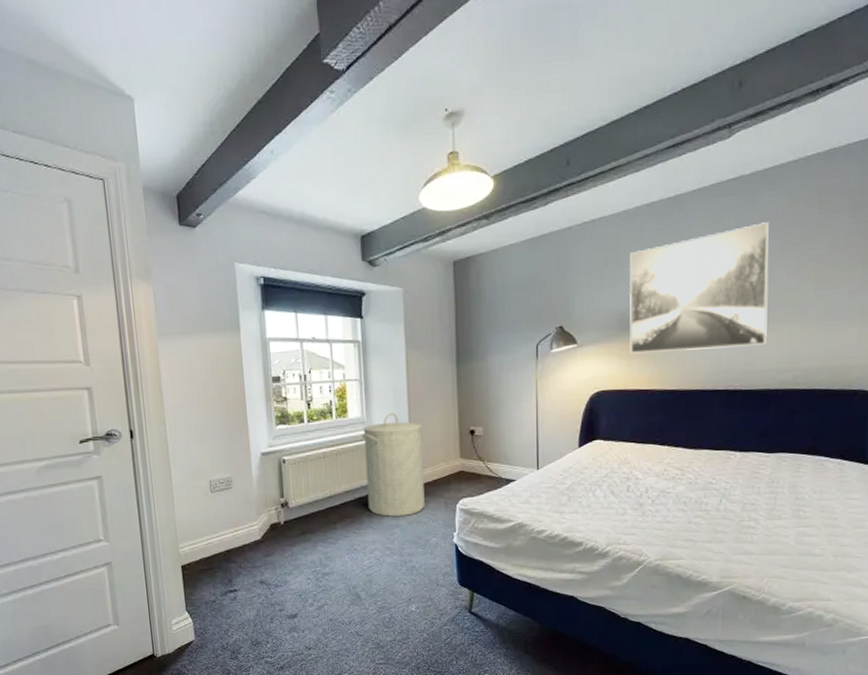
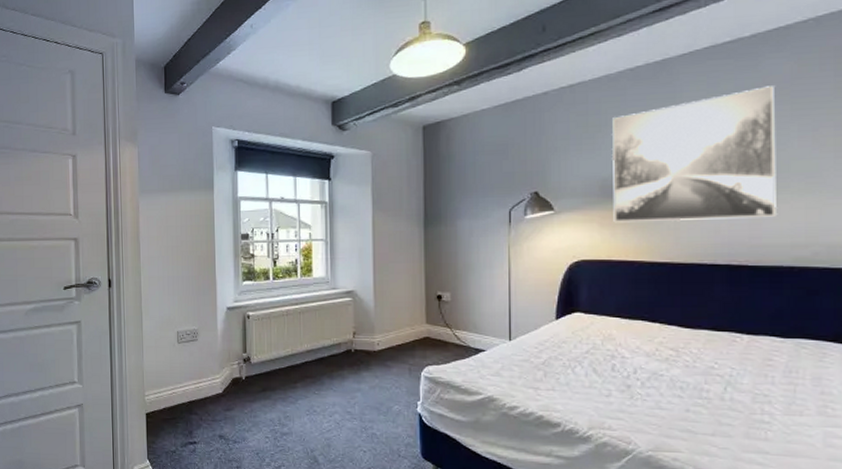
laundry hamper: present [362,412,425,517] -> none [325,273,388,380]

